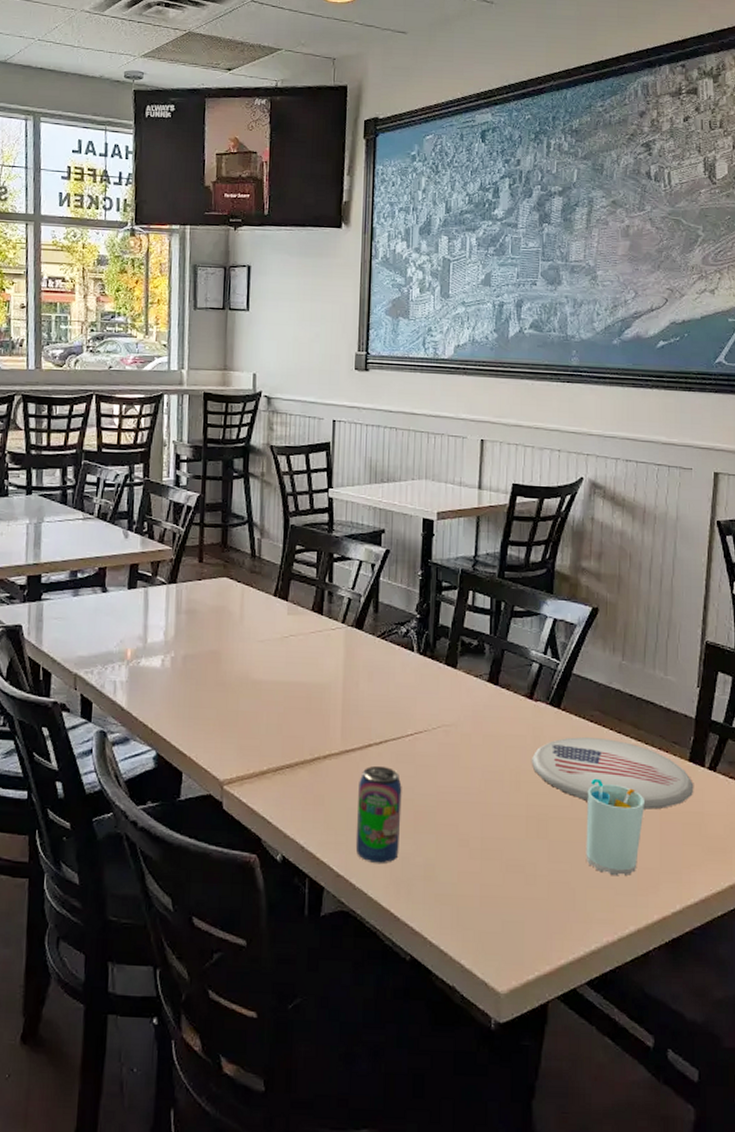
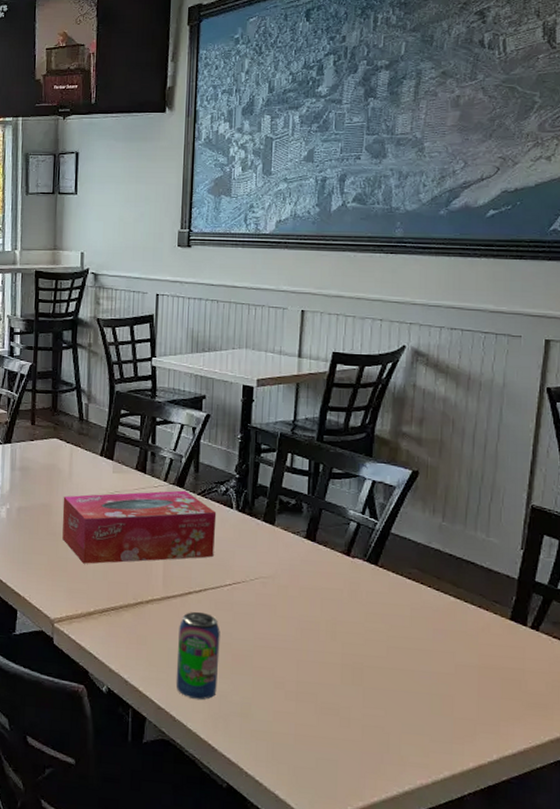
tissue box: none [232,633,397,717] -> present [62,490,217,564]
plate: present [531,737,694,810] -> none [347,592,515,664]
cup: present [586,778,646,876] -> none [401,632,464,724]

